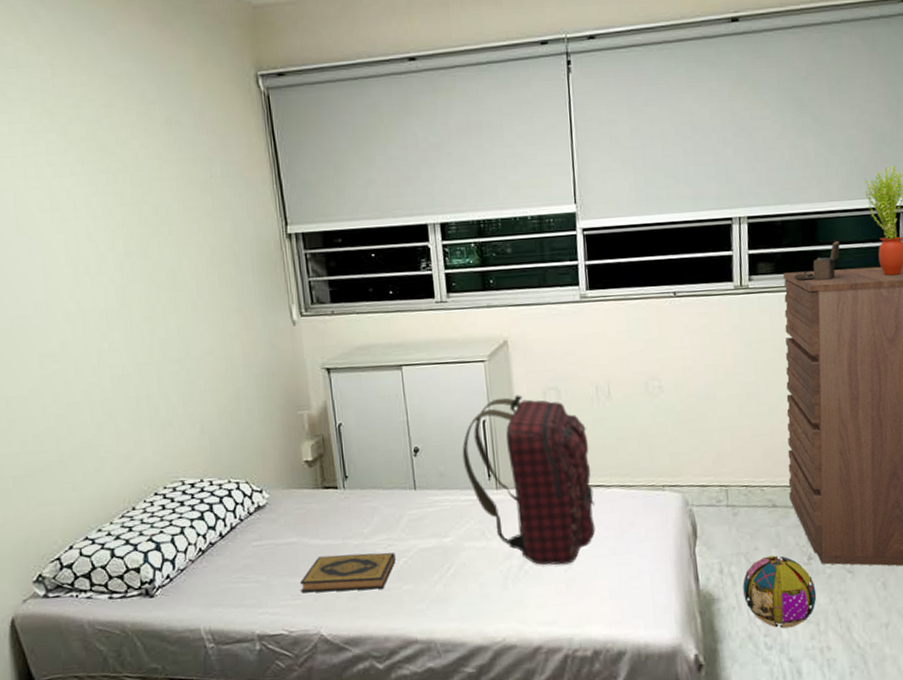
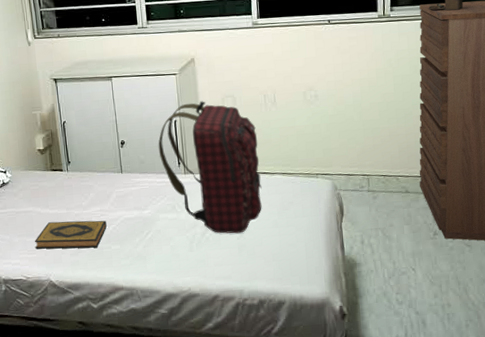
ball: present [743,555,817,629] -> none [380,230,440,289]

